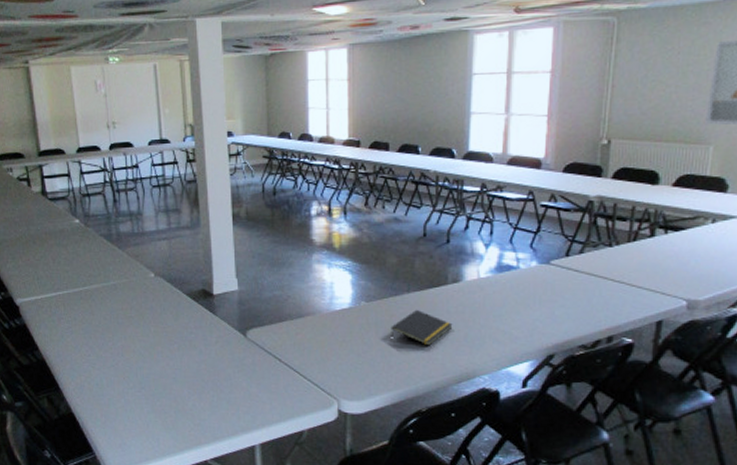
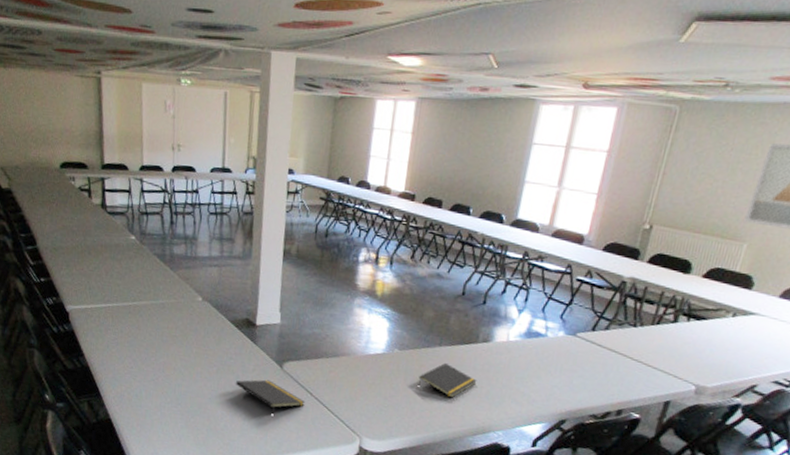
notepad: none [198,351,274,386] -> present [235,379,305,414]

